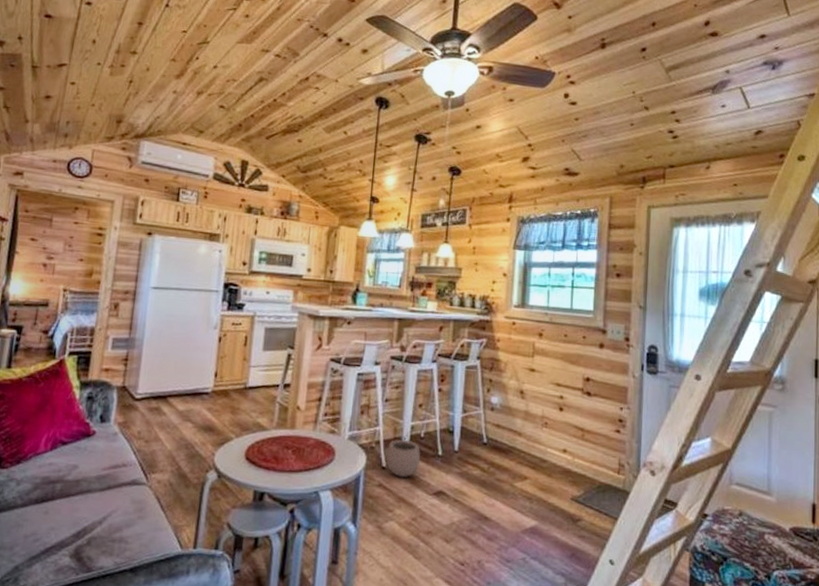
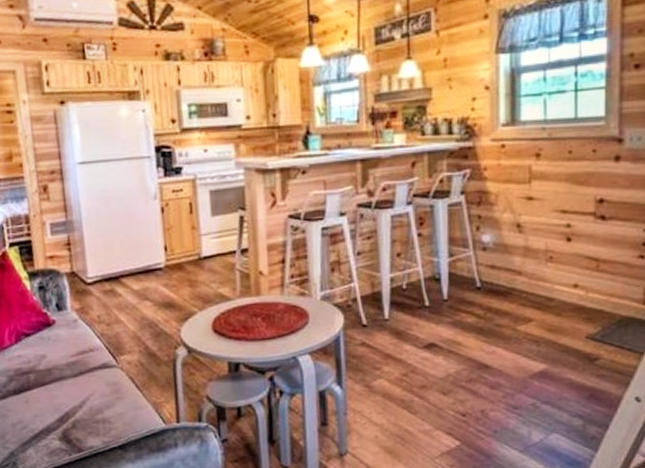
plant pot: present [386,432,421,478] -> none [365,285,406,334]

